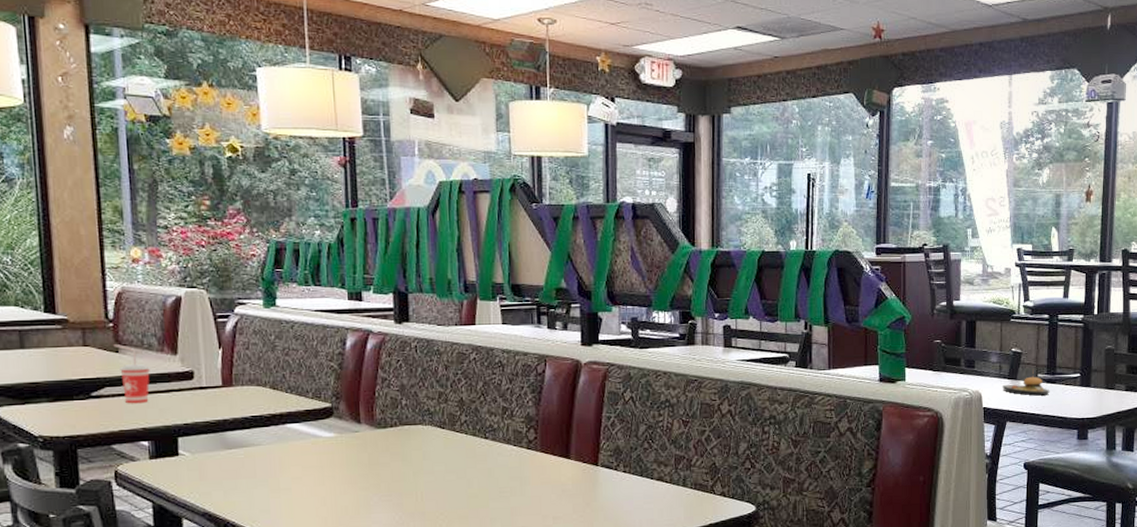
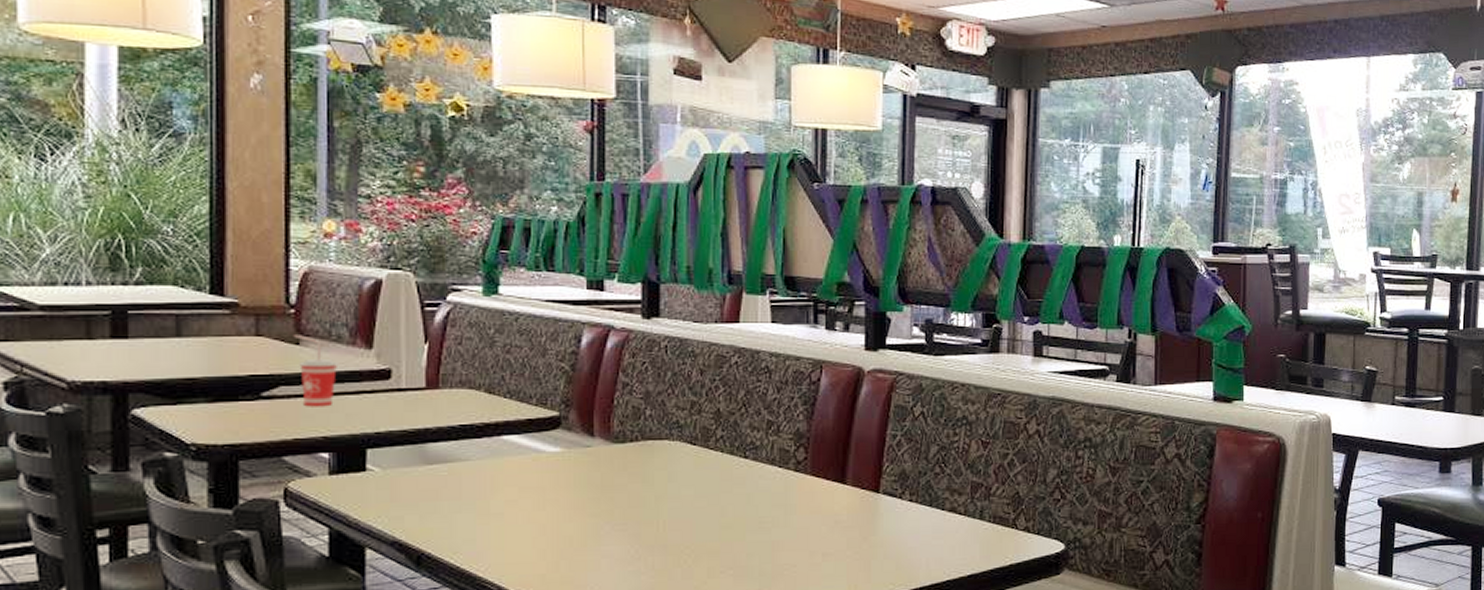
burger: present [1002,372,1050,396] -> none [1354,393,1409,421]

